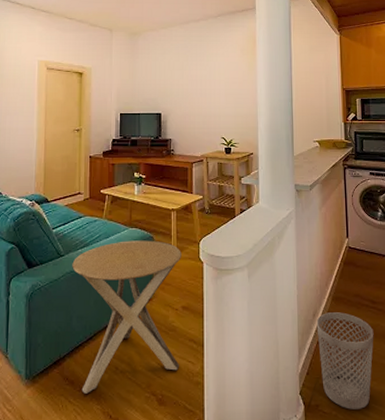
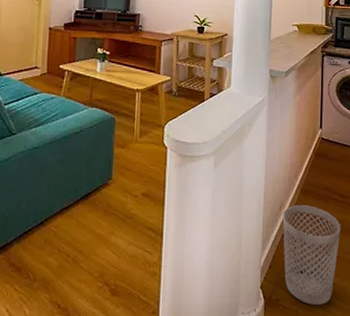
side table: present [72,240,181,394] -> none [24,121,145,281]

